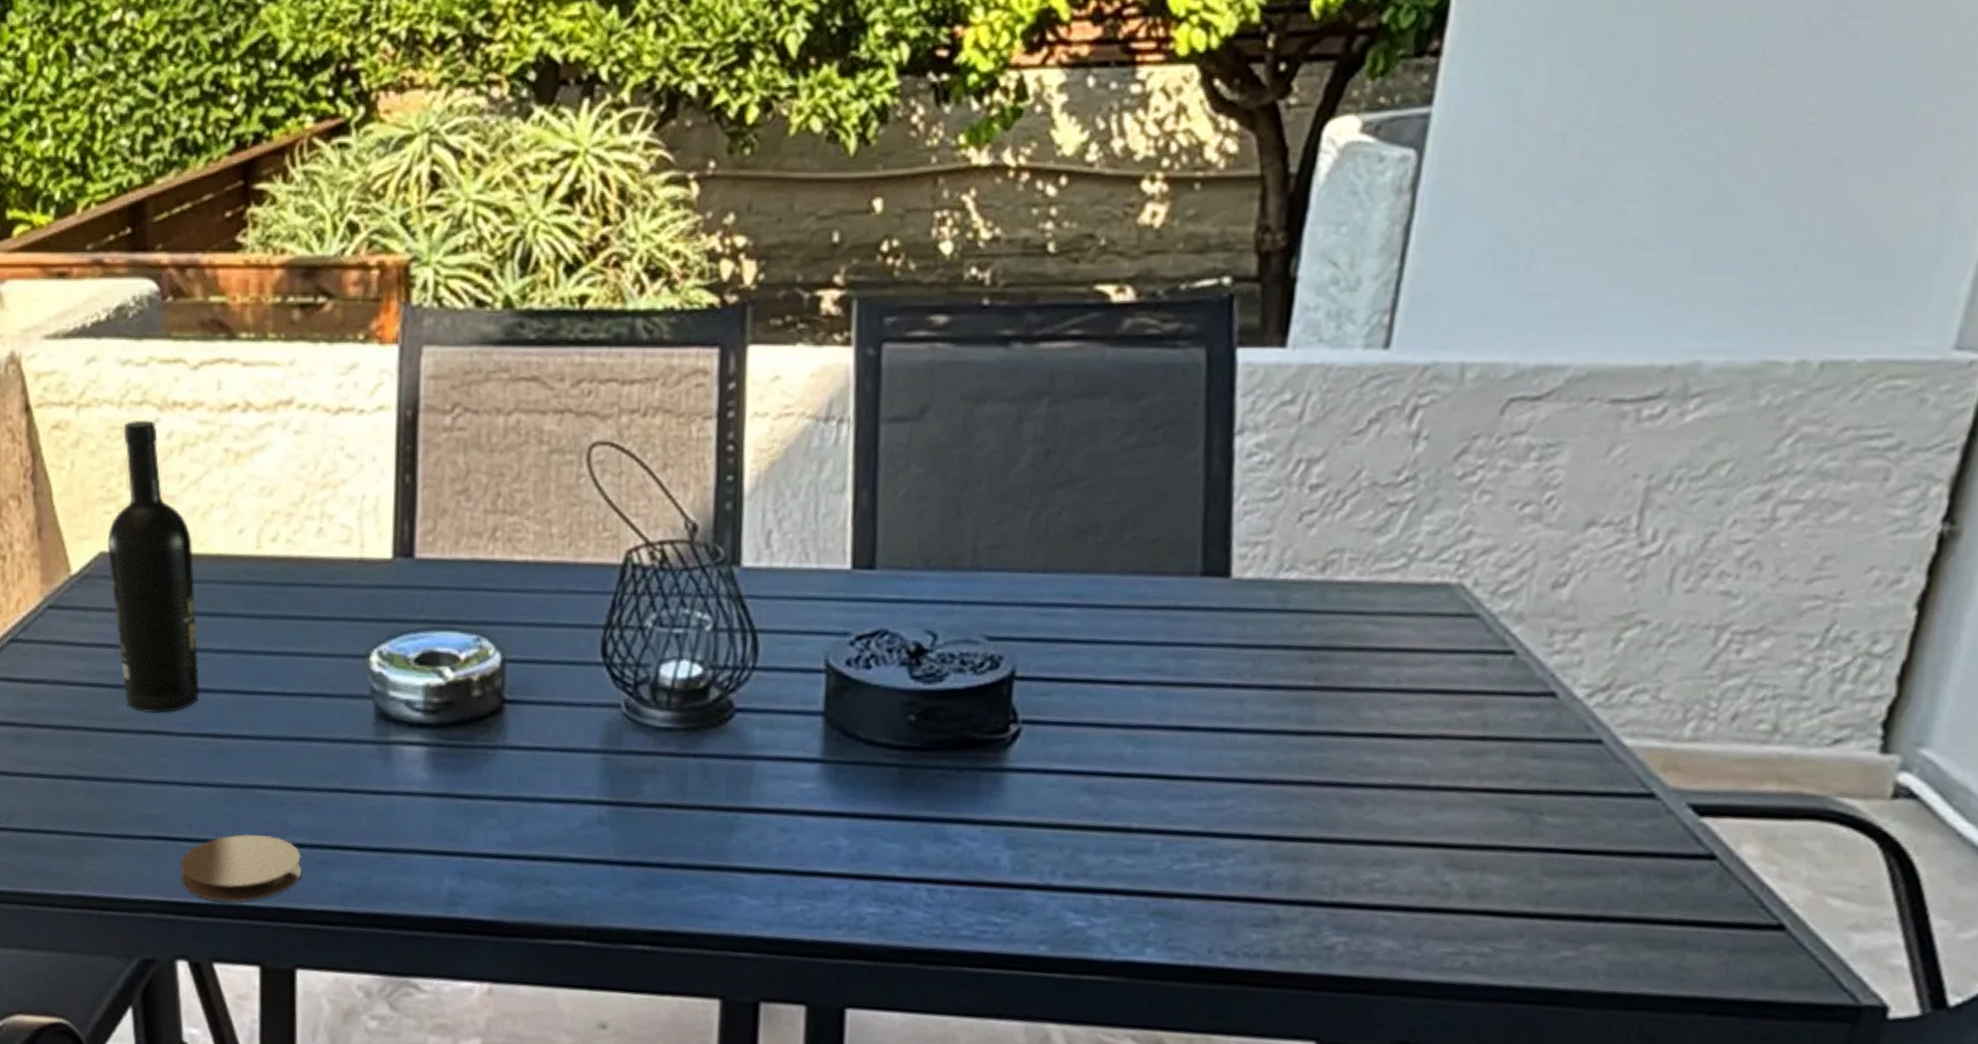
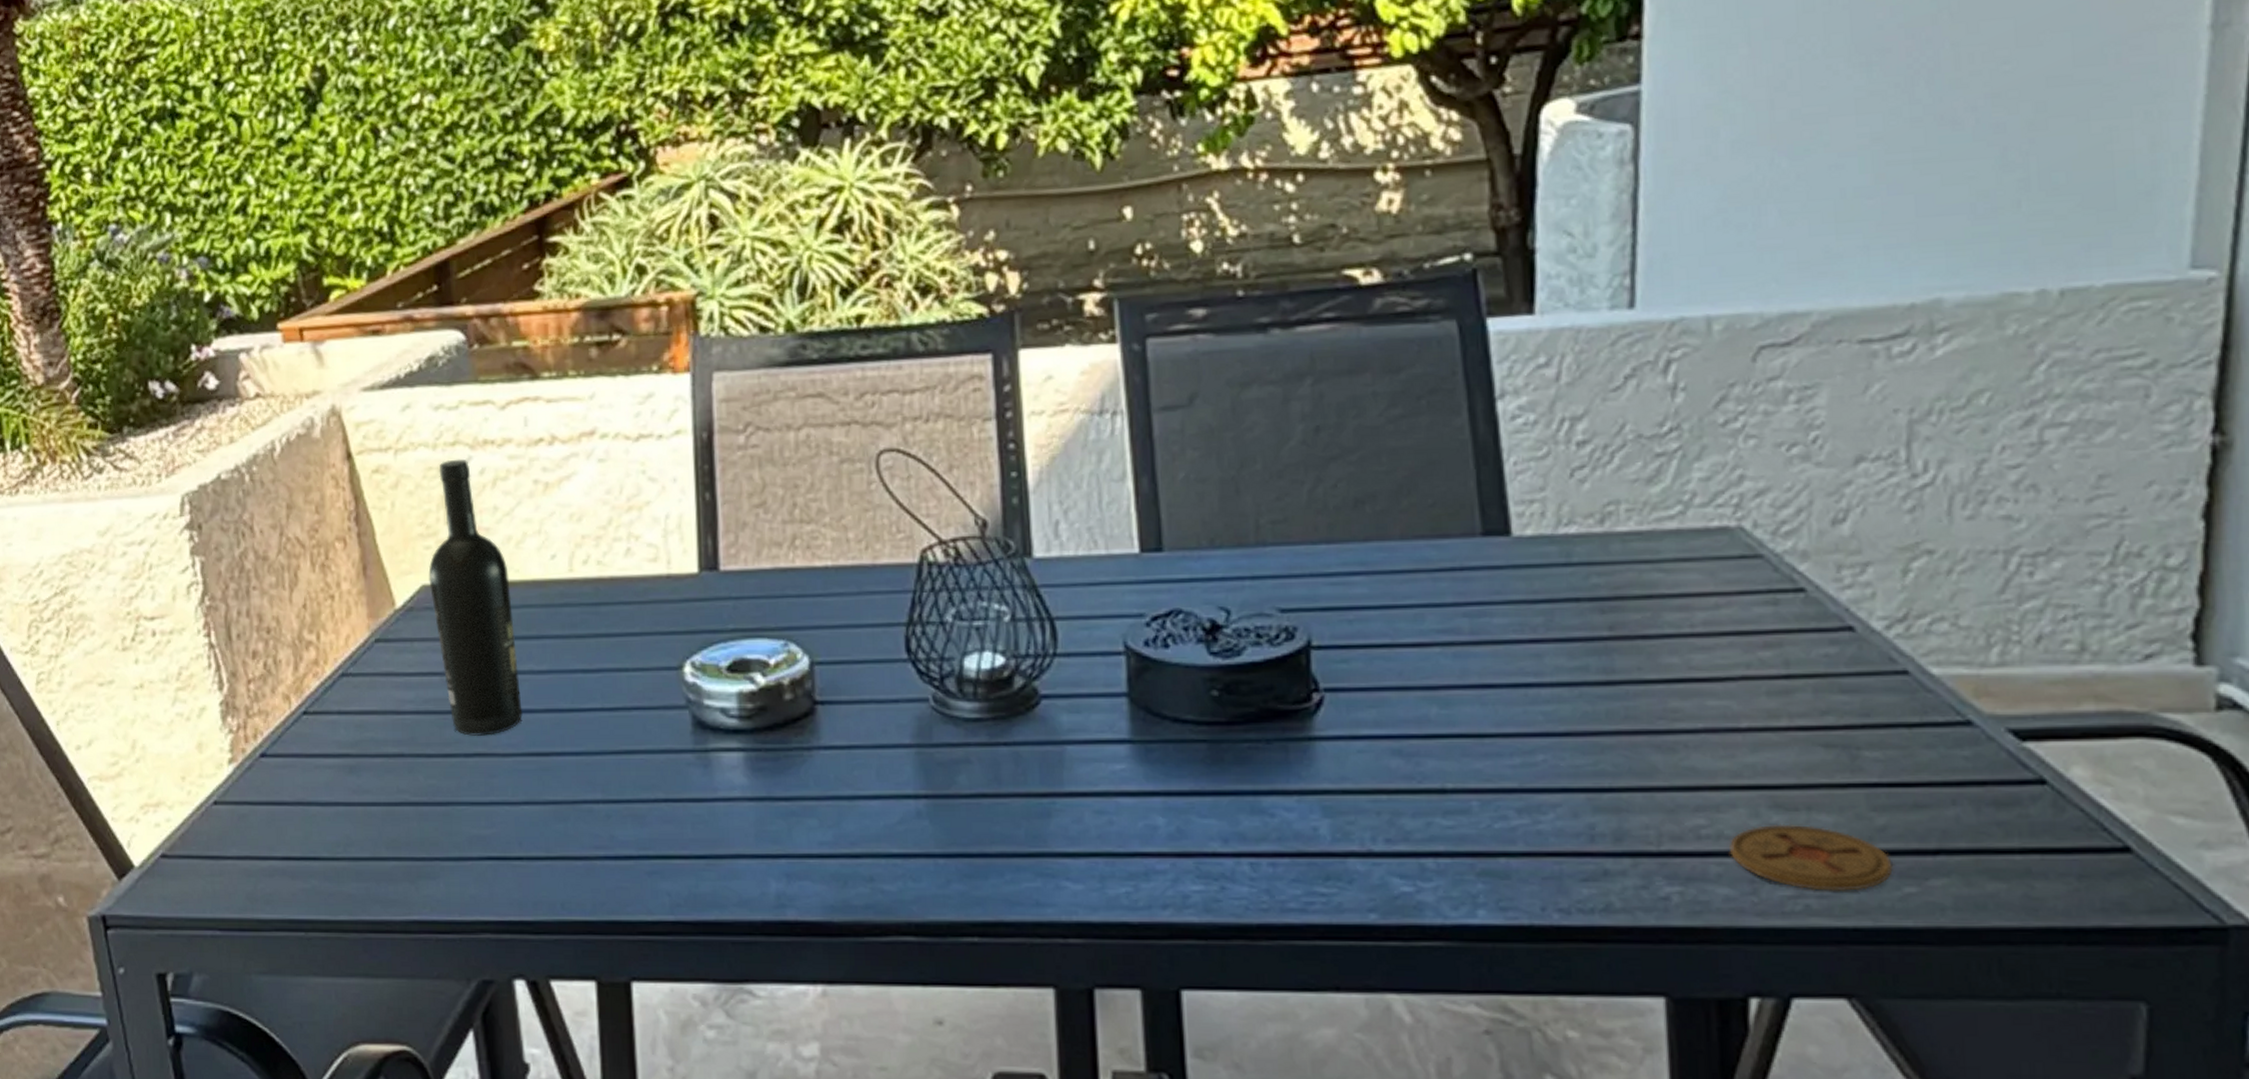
coaster: present [180,834,302,903] -> none [512,850,632,919]
coaster: none [1400,882,1555,952] -> present [1730,824,1893,891]

